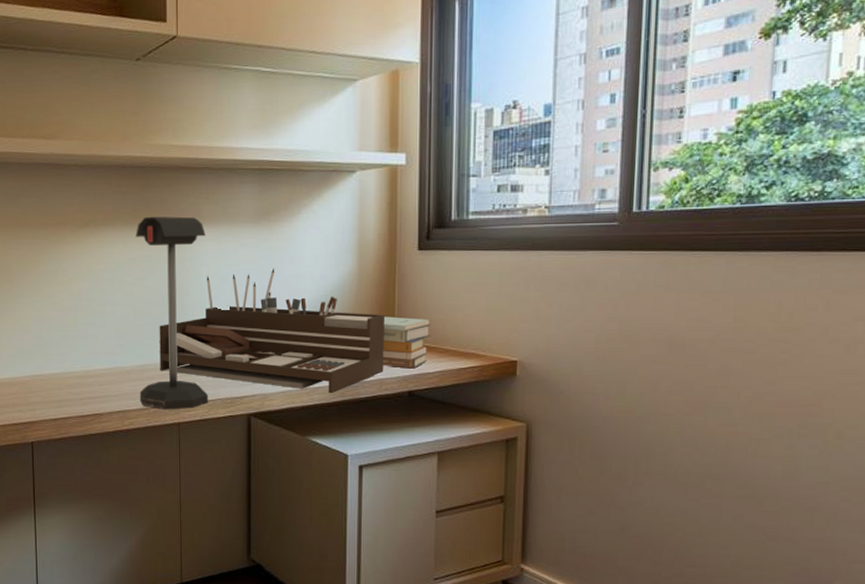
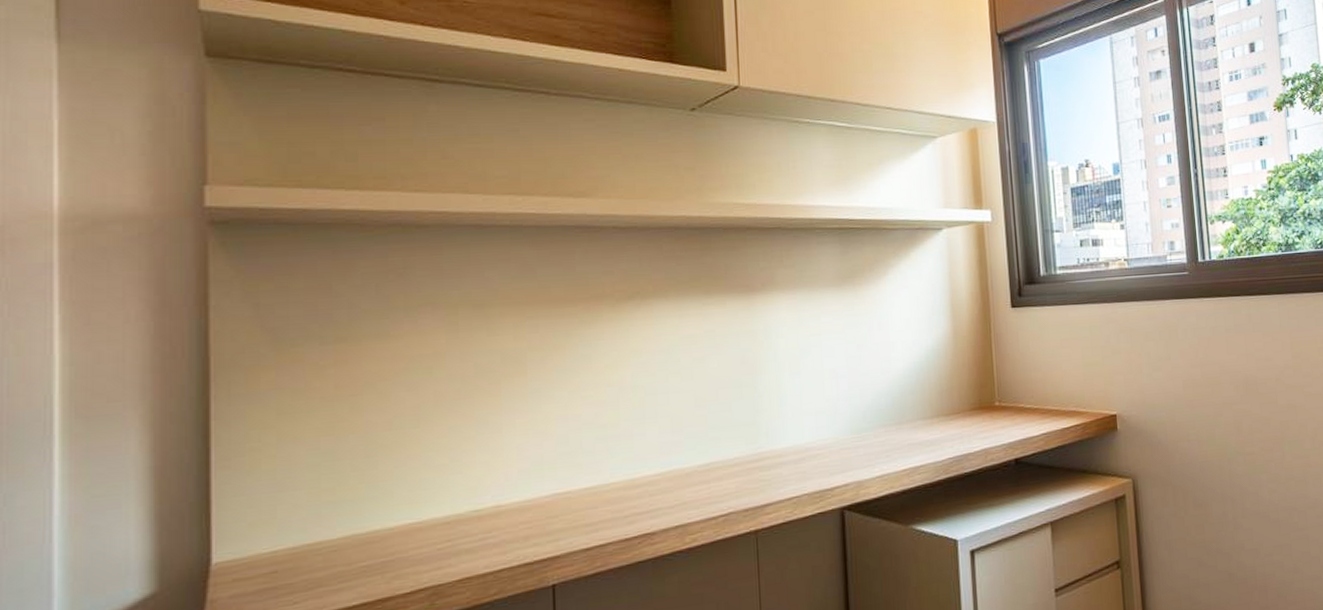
desk lamp: present [136,216,209,410] -> none [695,283,793,517]
desk organizer: present [159,268,384,394] -> none [727,335,988,472]
books: present [382,316,430,369] -> none [982,379,1031,435]

